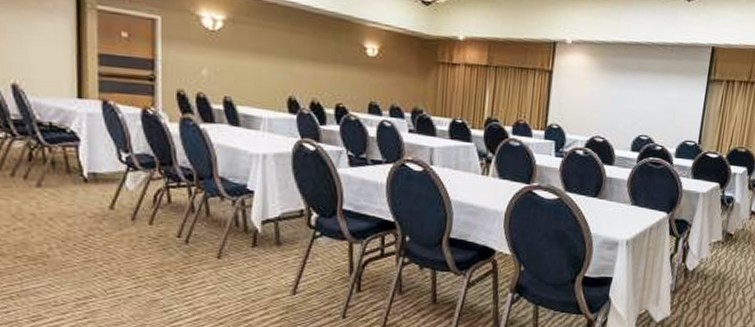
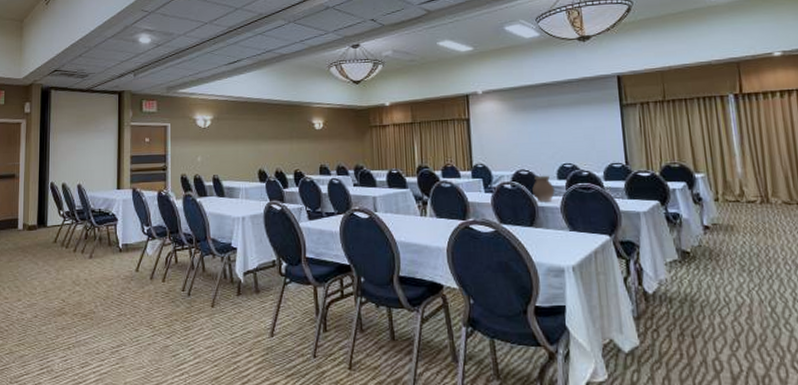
pitcher: none [603,144,626,174] -> present [532,175,555,202]

